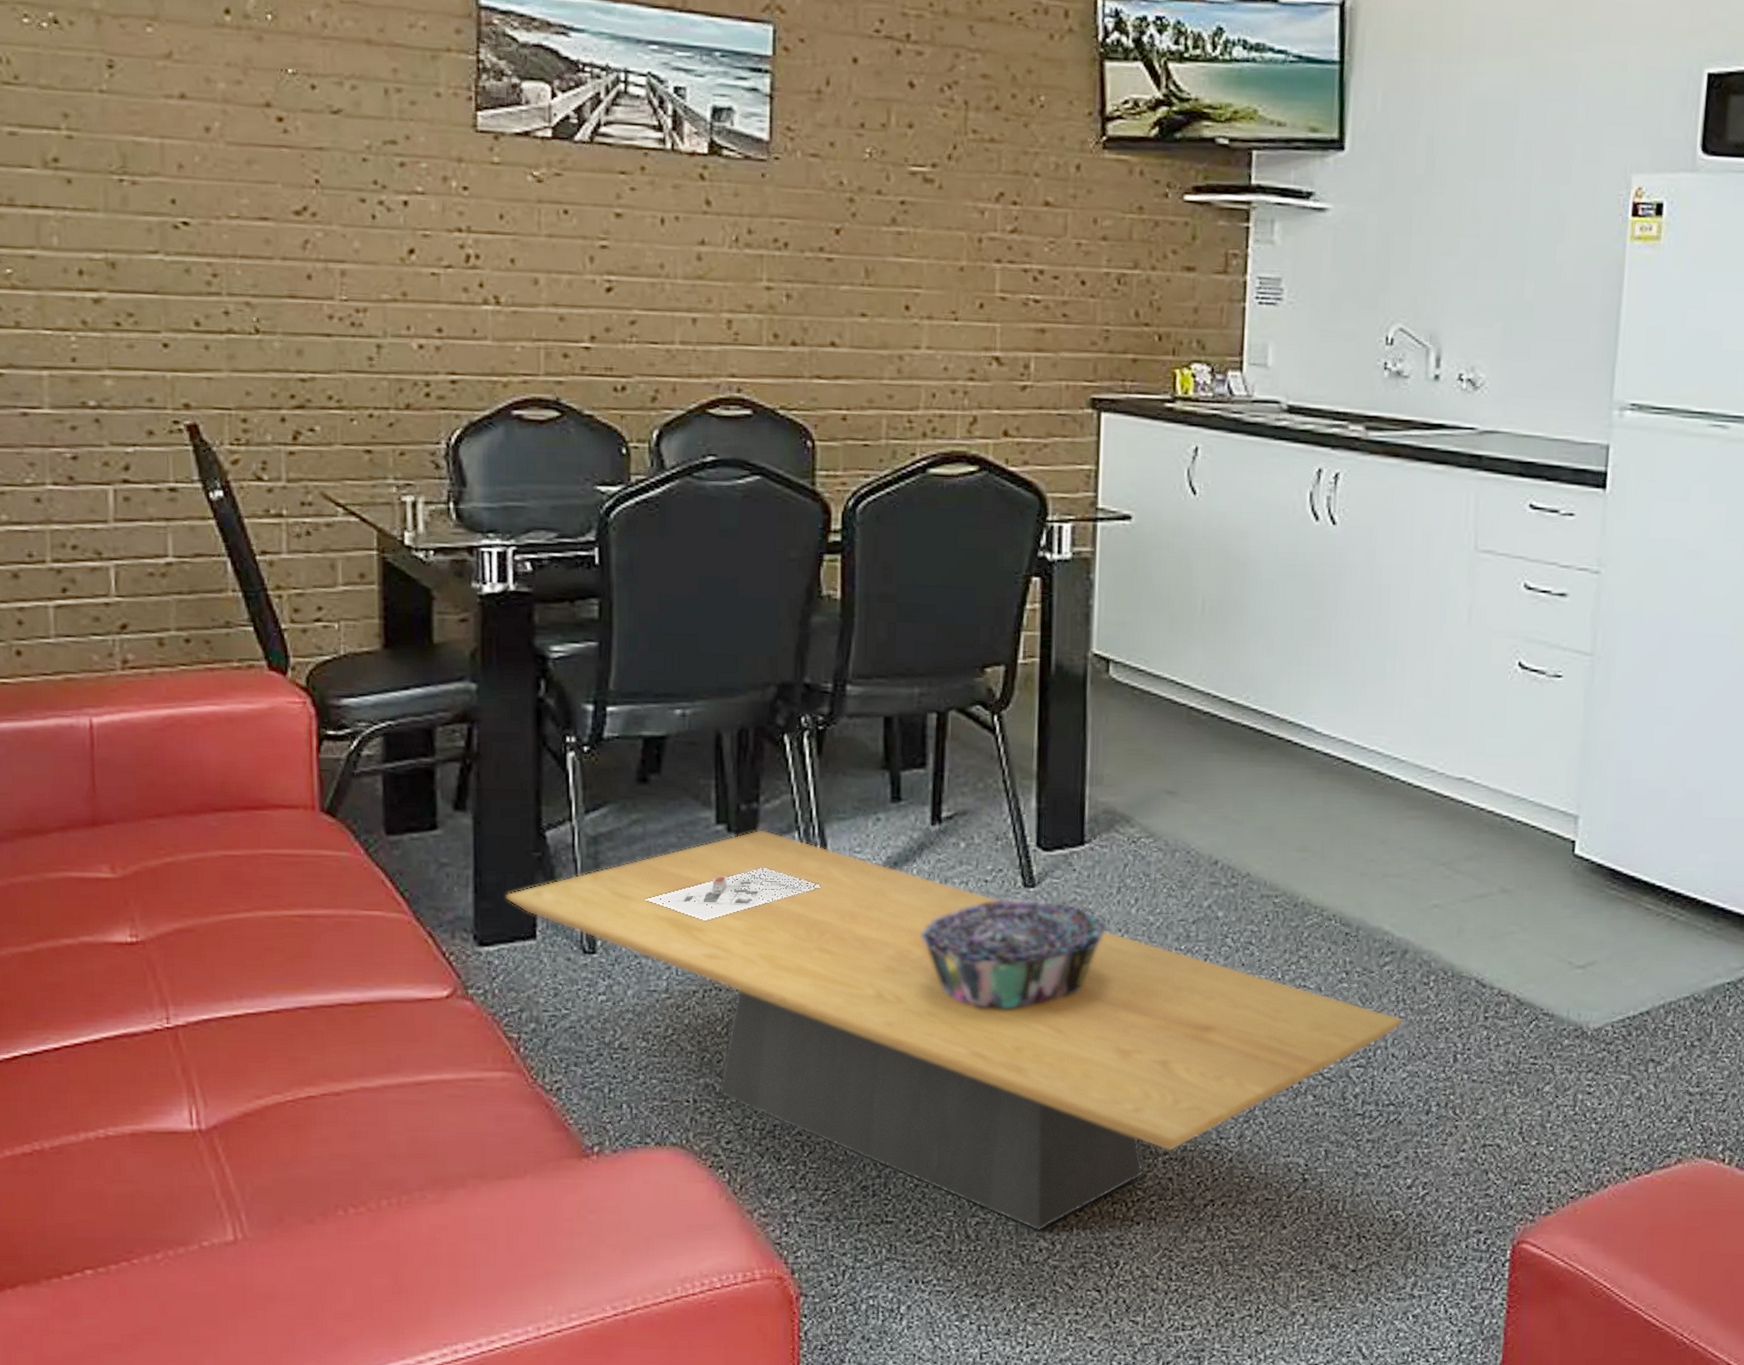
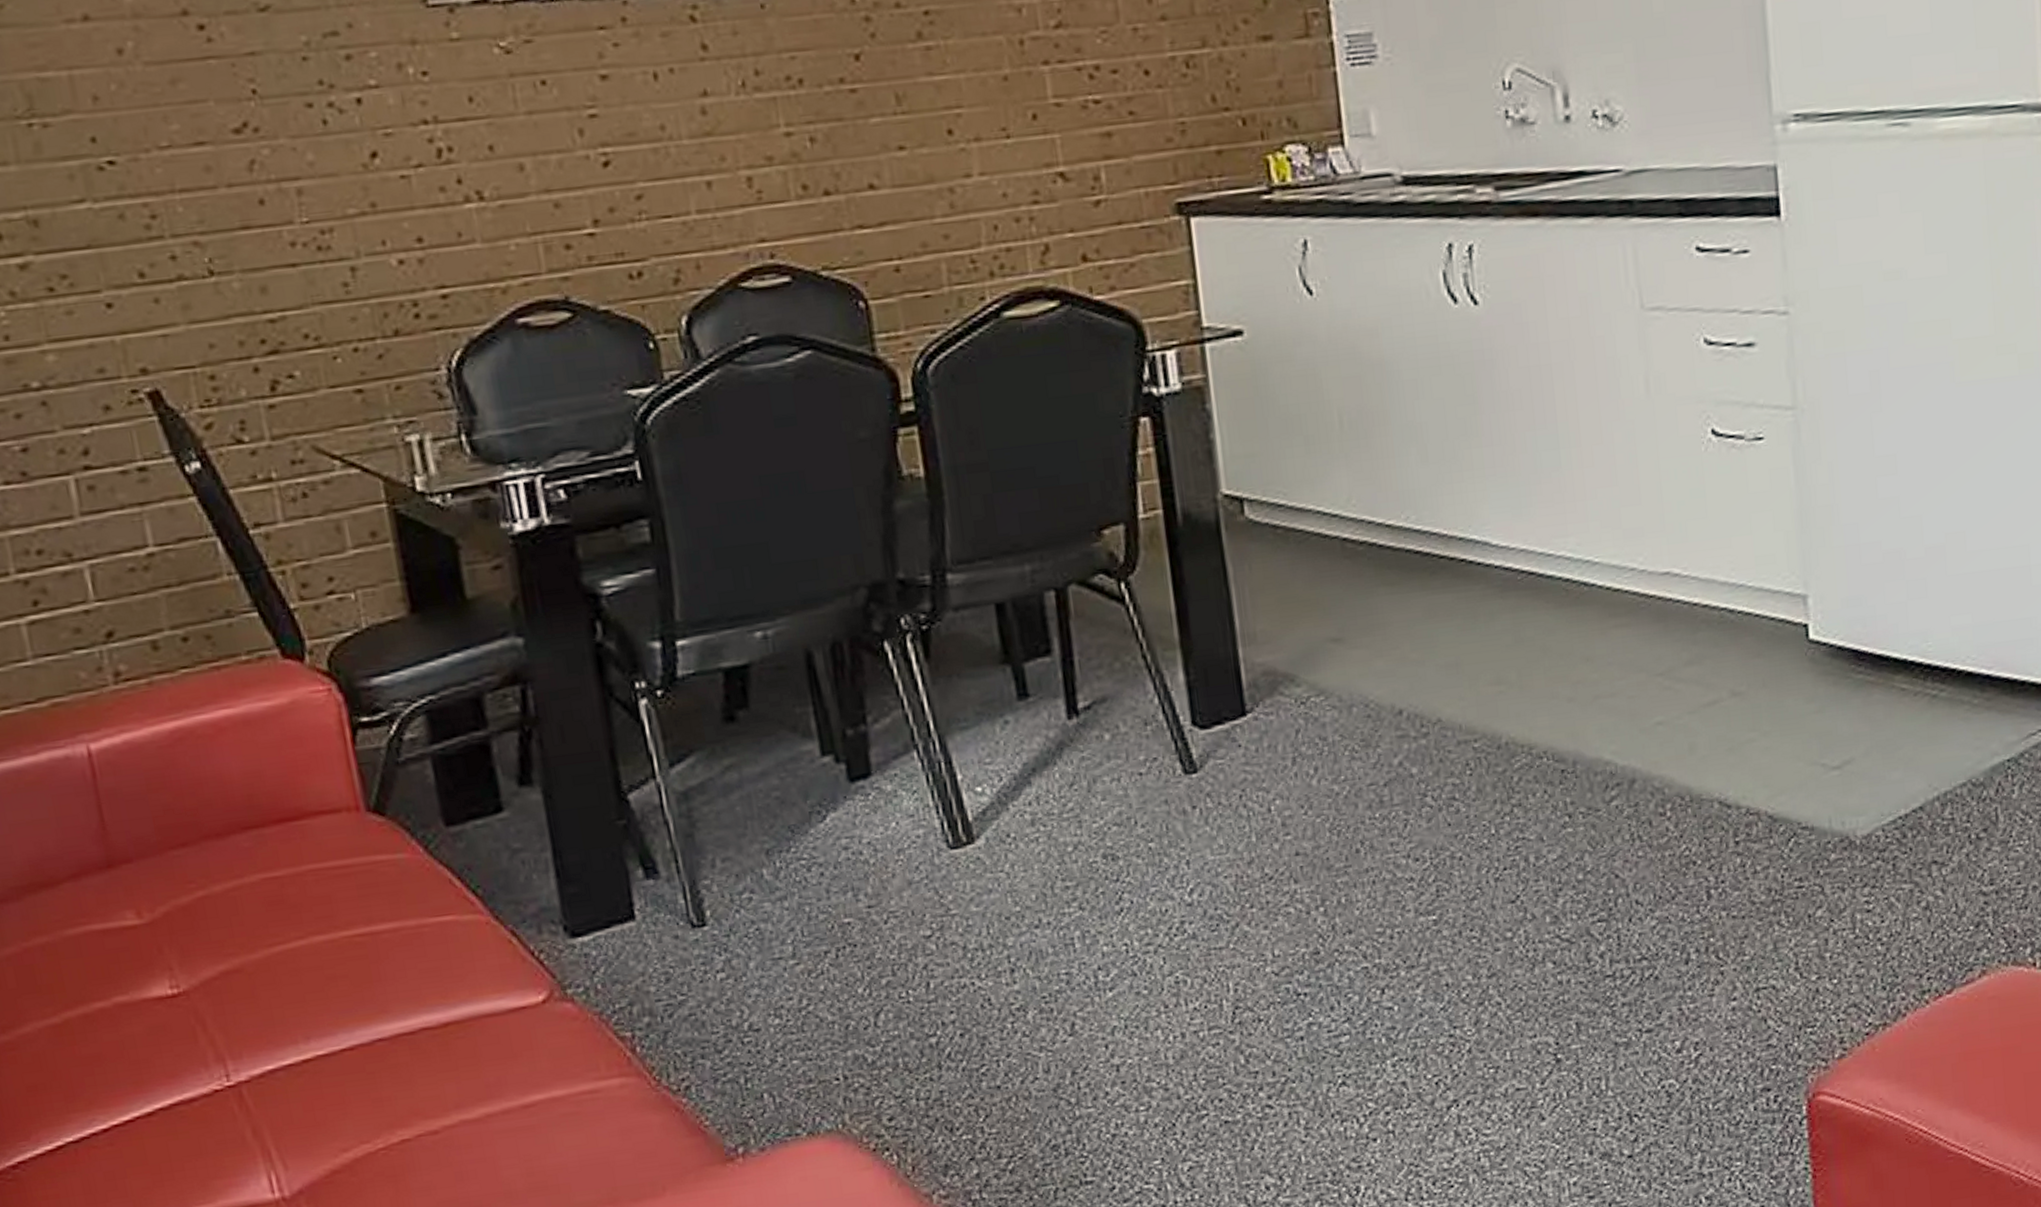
coffee table: present [506,830,1404,1231] -> none [594,754,1644,1167]
architectural model: present [645,867,823,920] -> none [753,797,955,869]
decorative bowl: present [921,899,1107,1009] -> none [1075,785,1288,922]

